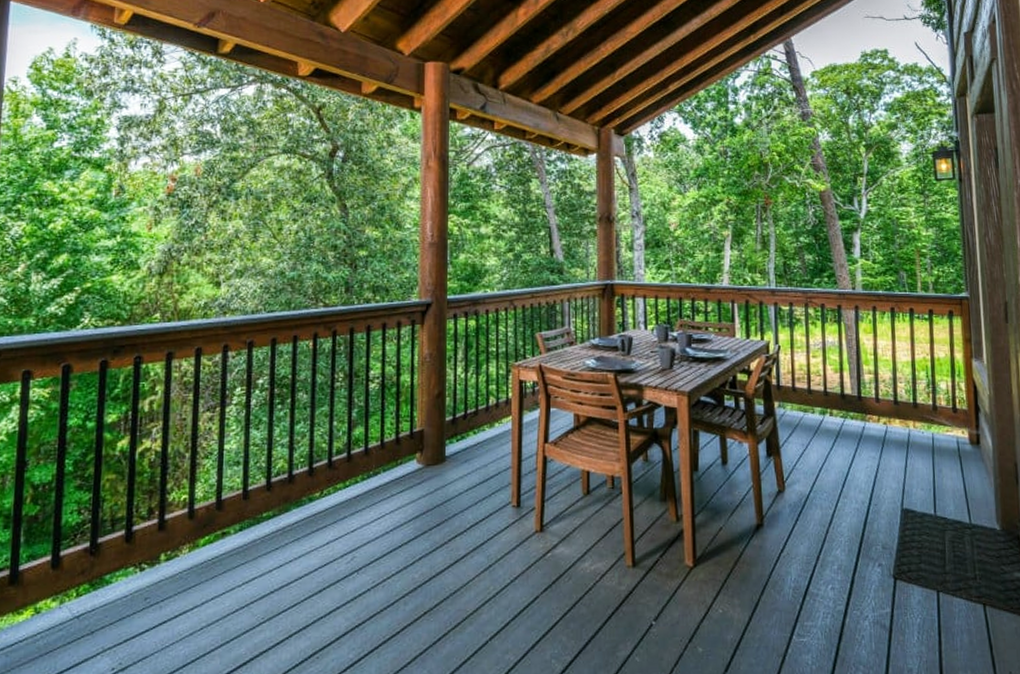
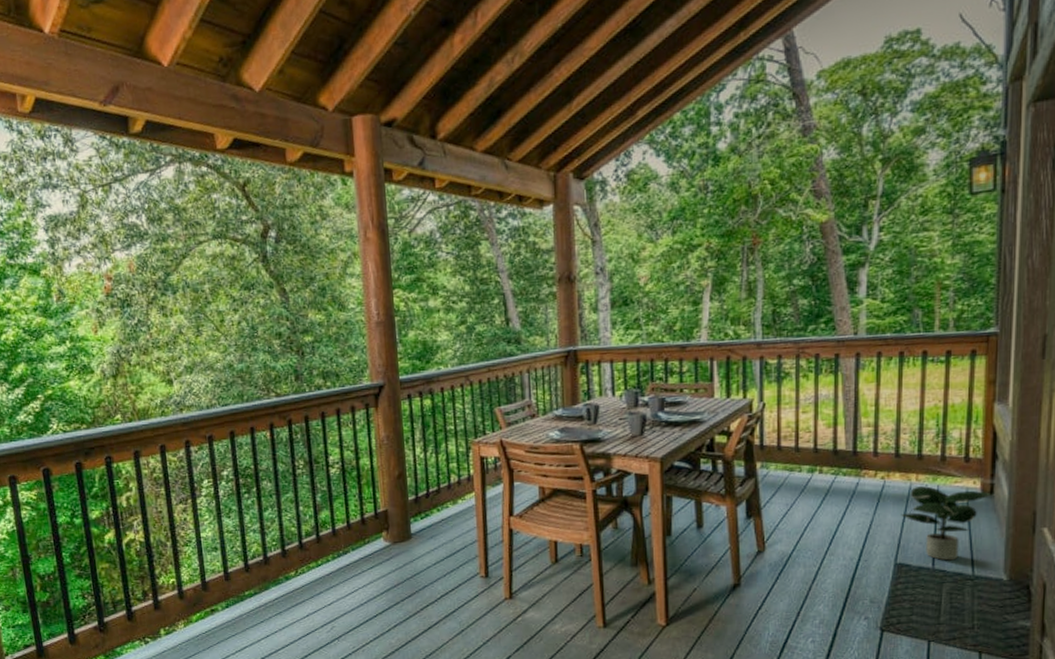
potted plant: none [903,432,977,508] -> present [901,485,990,561]

